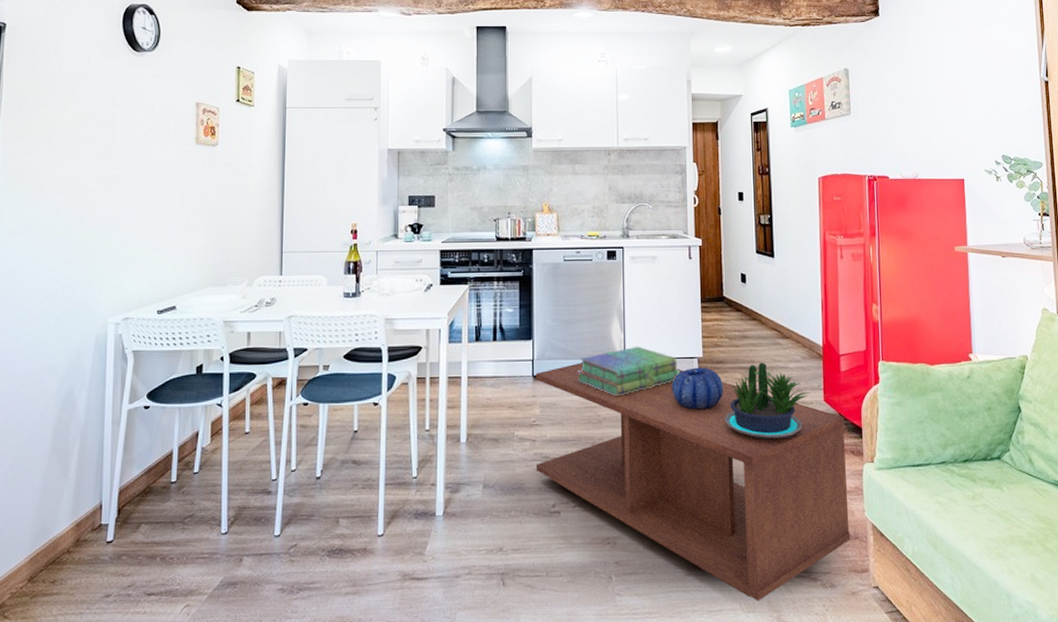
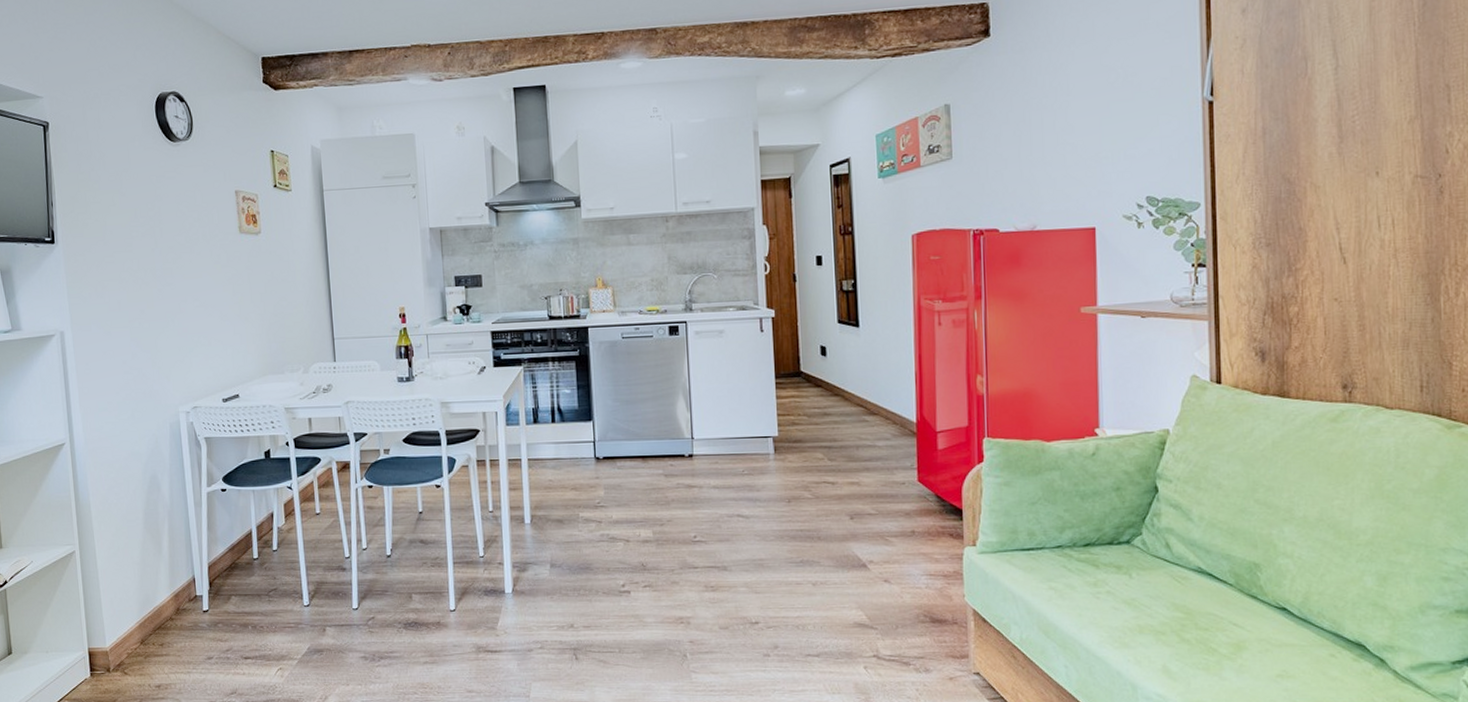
coffee table: present [535,363,851,601] -> none [597,443,949,683]
stack of books: present [578,346,680,397] -> none [642,425,754,478]
decorative bowl: present [671,367,724,410] -> none [744,447,803,491]
potted plant: present [724,362,810,439] -> none [803,440,902,521]

